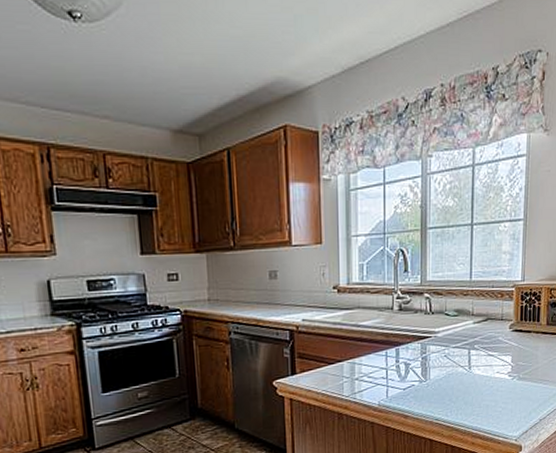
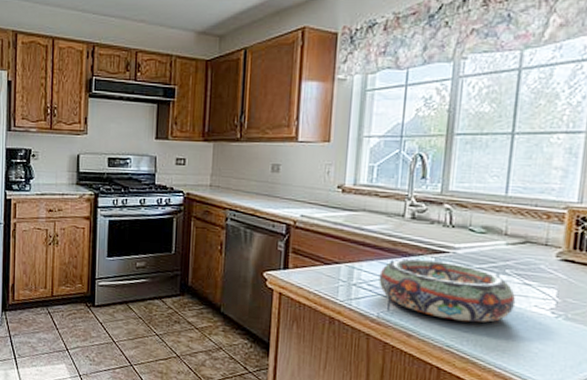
decorative bowl: none [377,346,484,397] -> present [378,259,516,323]

